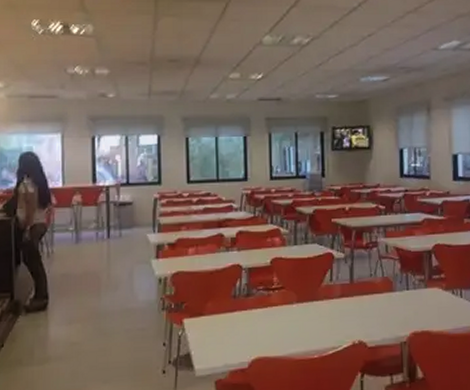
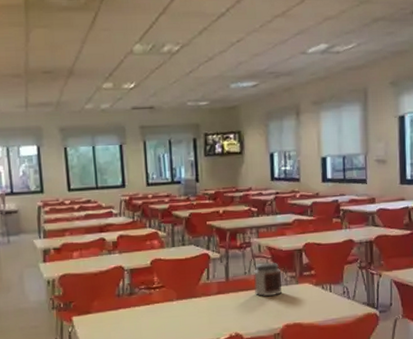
jar: none [380,262,410,302] -> present [254,261,283,297]

